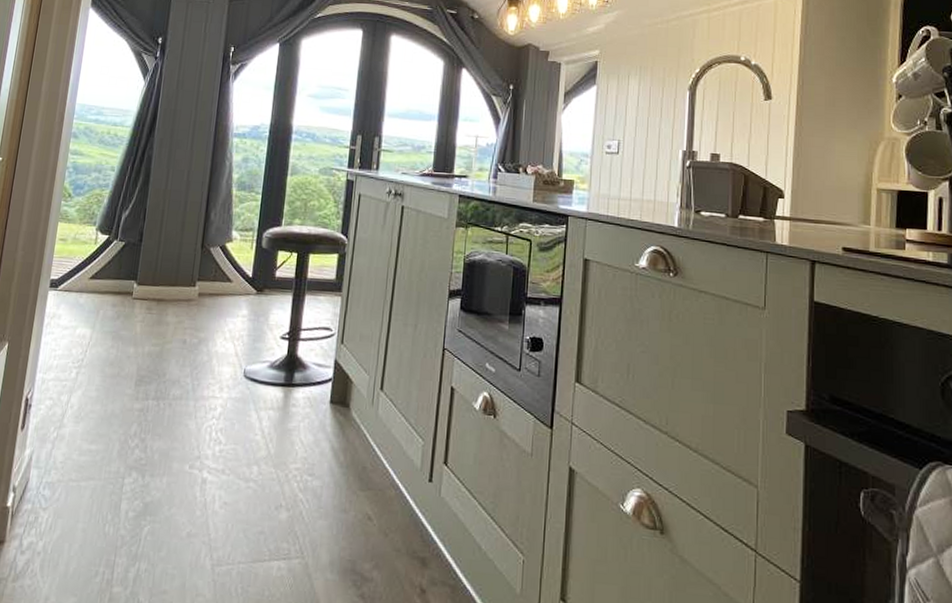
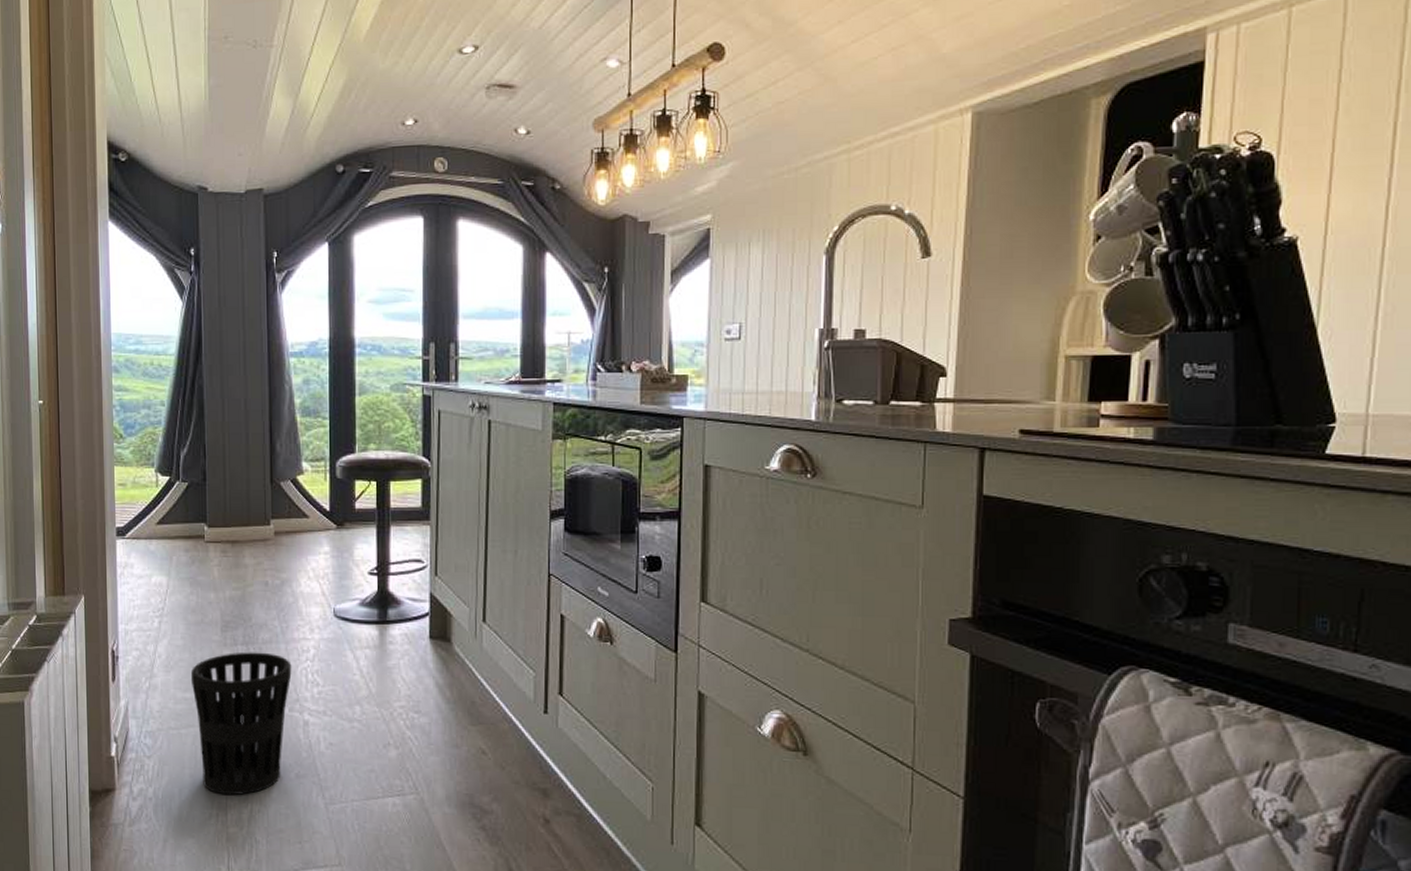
wastebasket: none [94,406,198,553] -> present [190,652,292,796]

